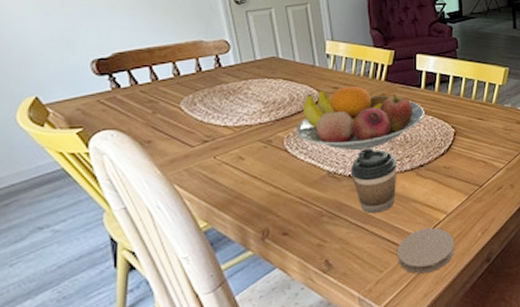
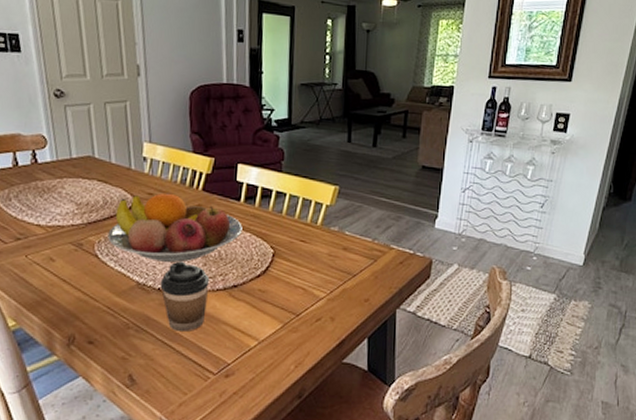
coaster: present [396,227,455,274] -> none [202,354,265,402]

